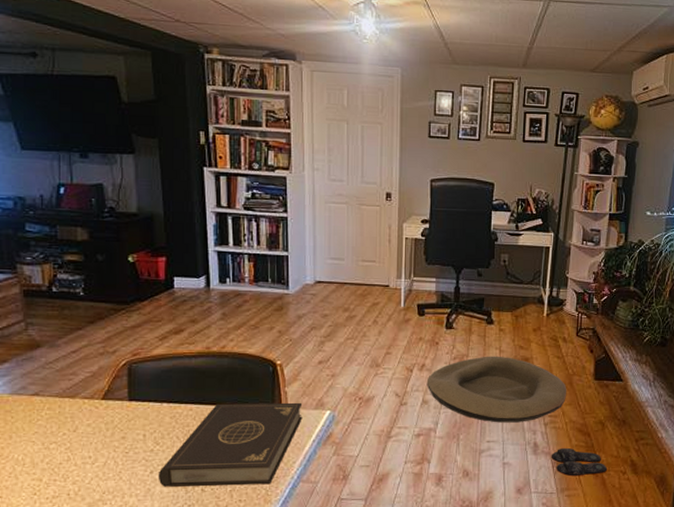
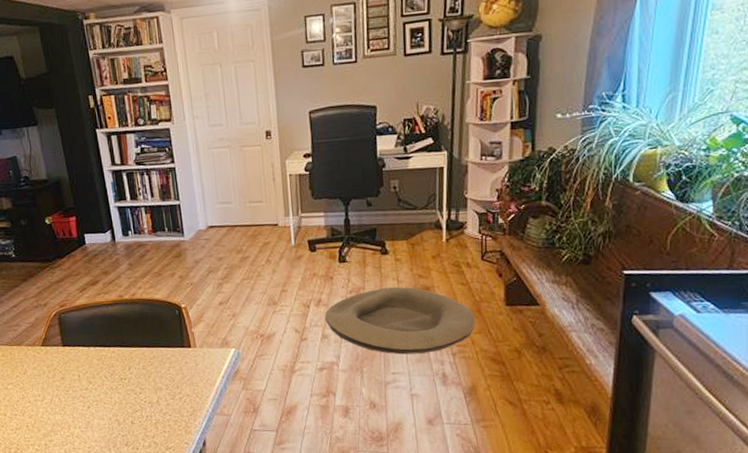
book: present [158,402,303,487] -> none [94,342,210,420]
slippers: present [552,447,607,477] -> none [463,377,527,407]

